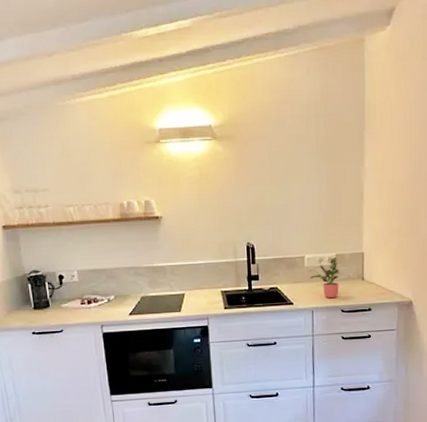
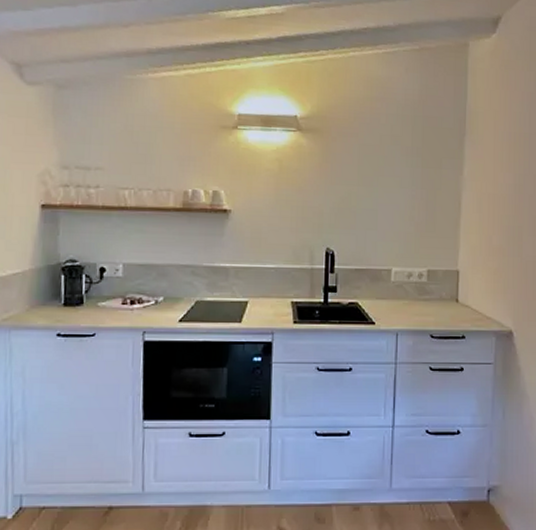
potted plant: present [310,257,340,299] -> none [396,273,431,321]

